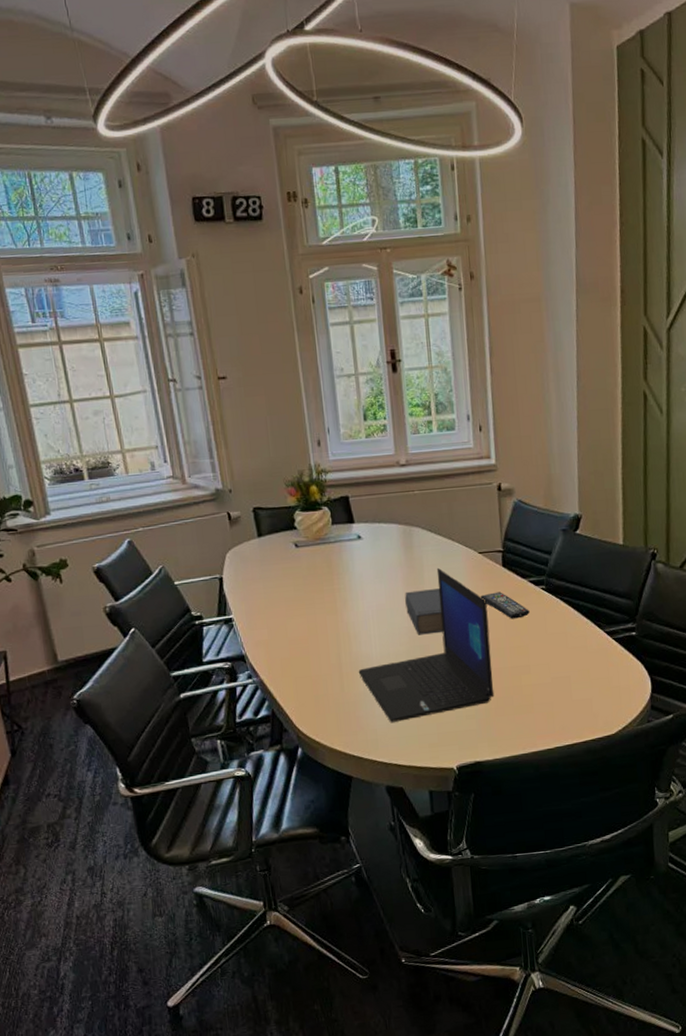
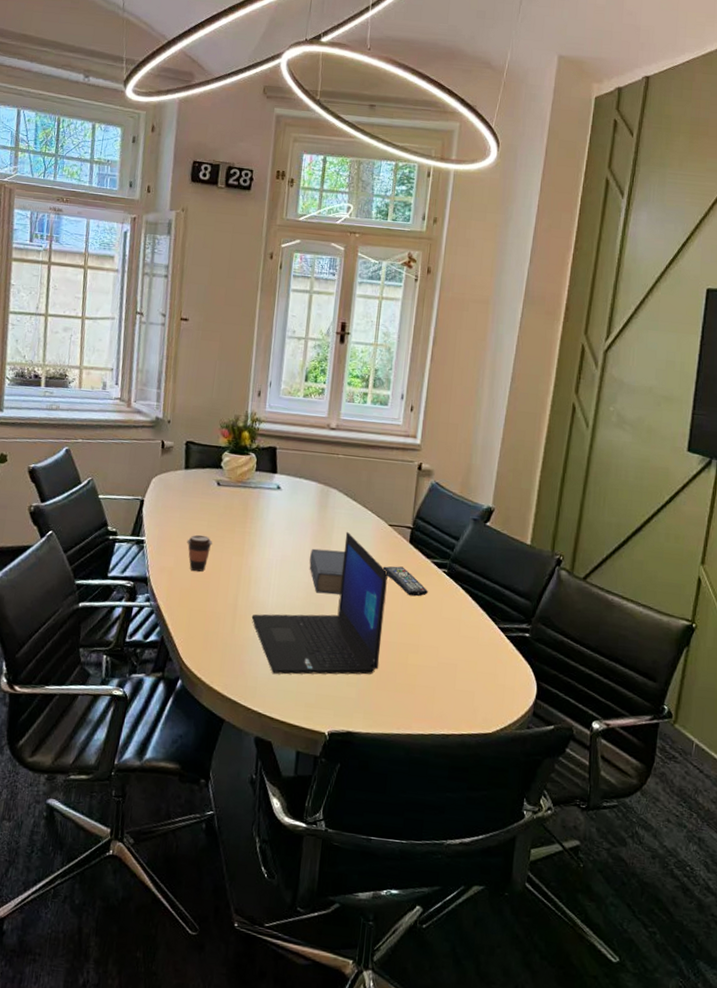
coffee cup: none [276,600,303,640] -> present [187,534,212,572]

